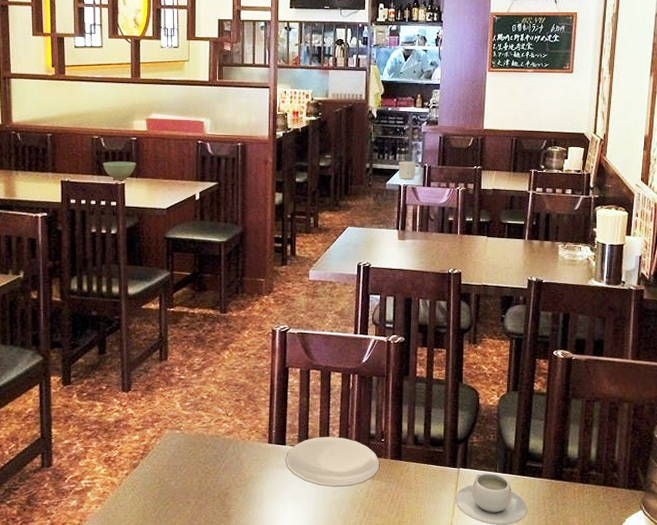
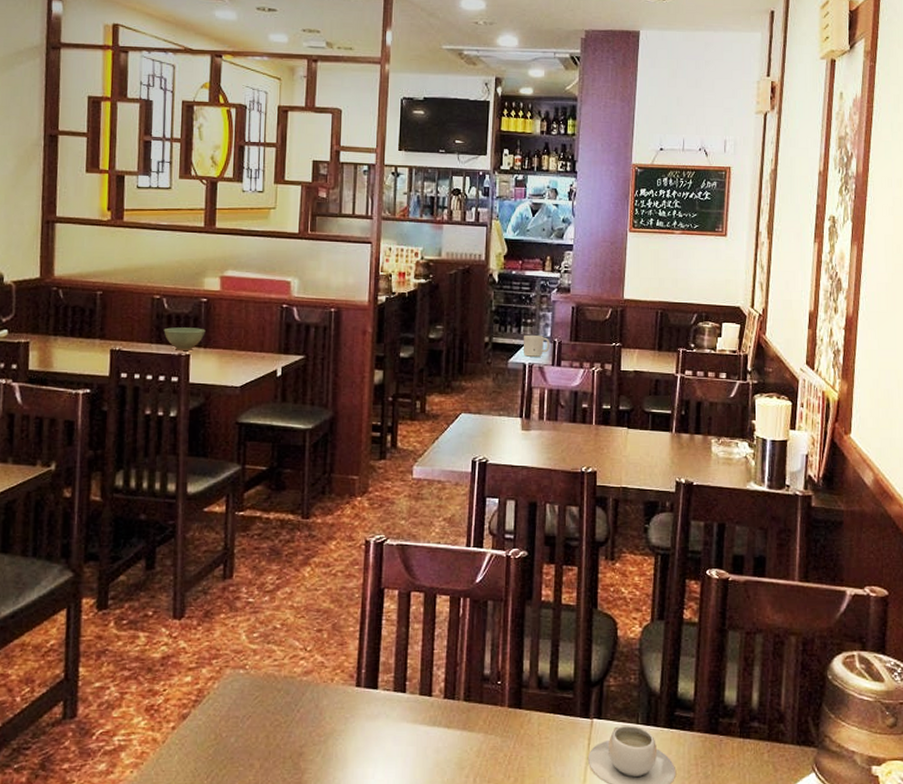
saucer: present [285,437,380,488] -> none [376,678,495,745]

